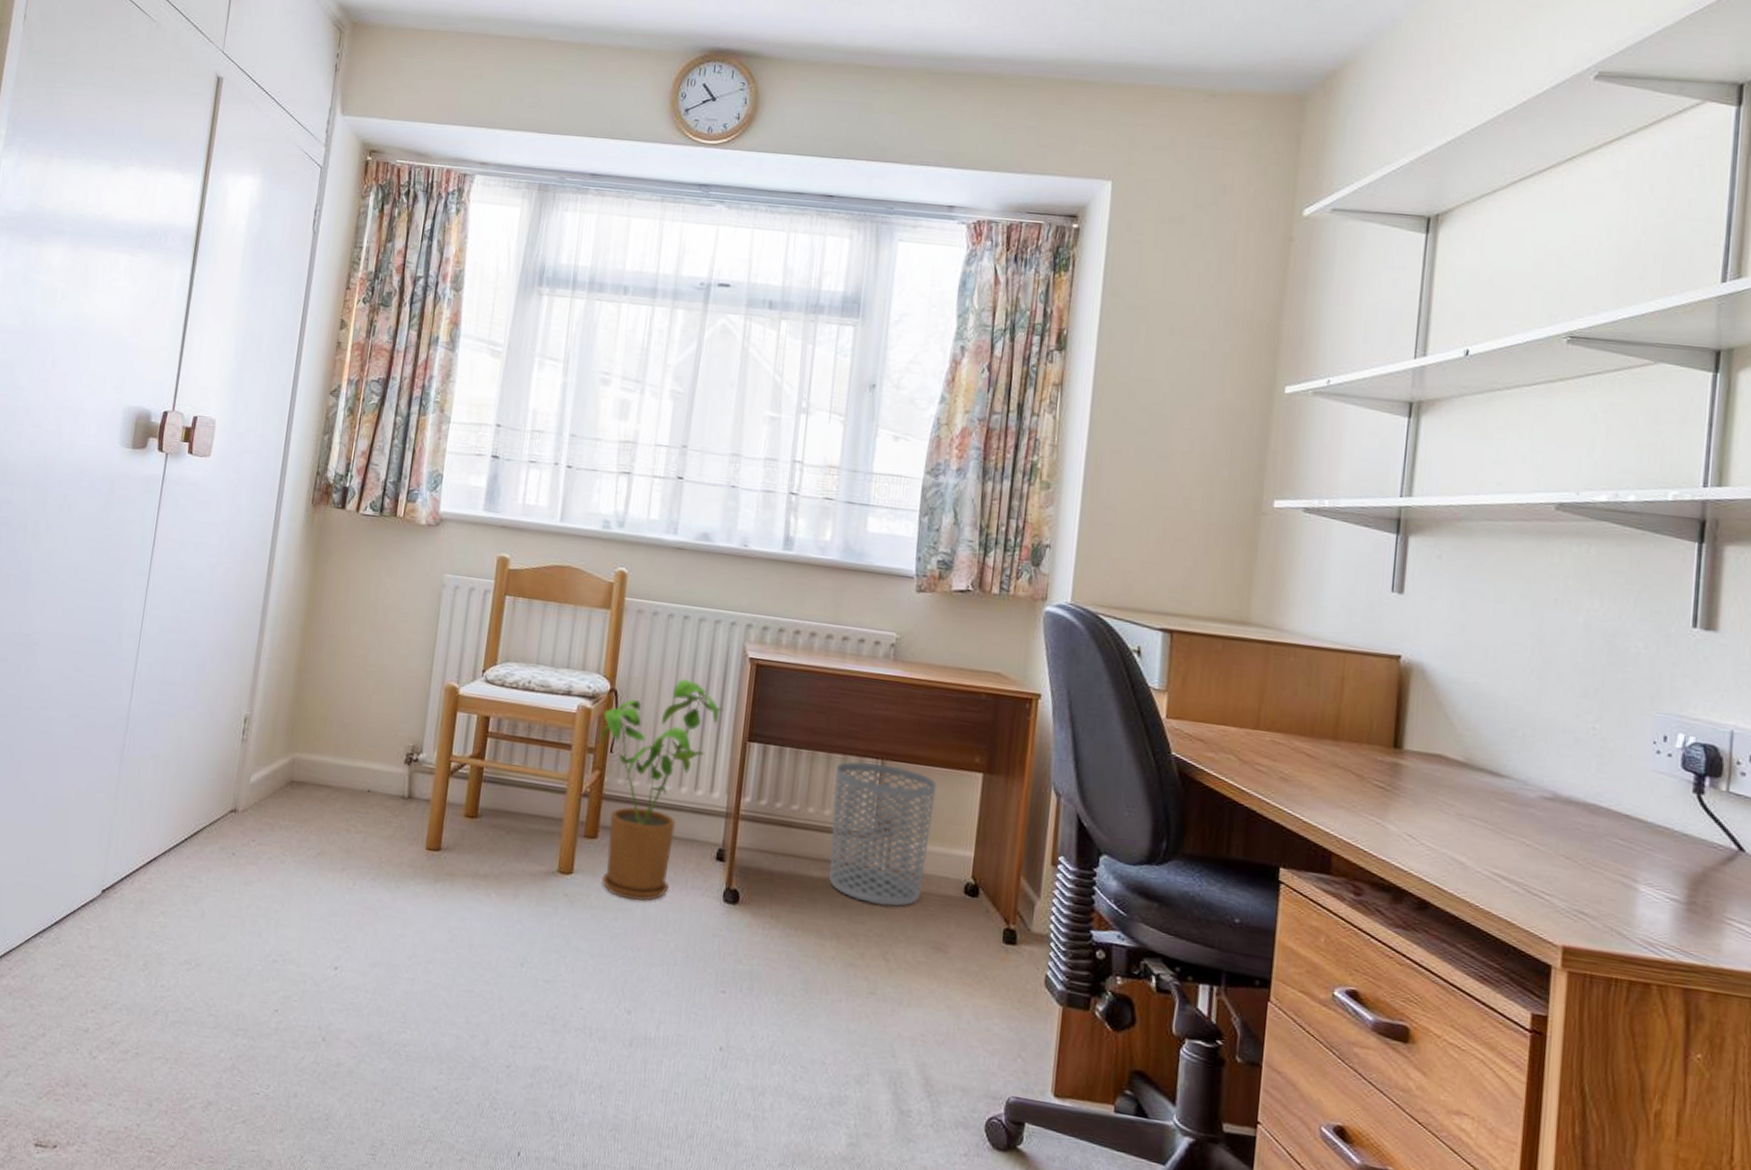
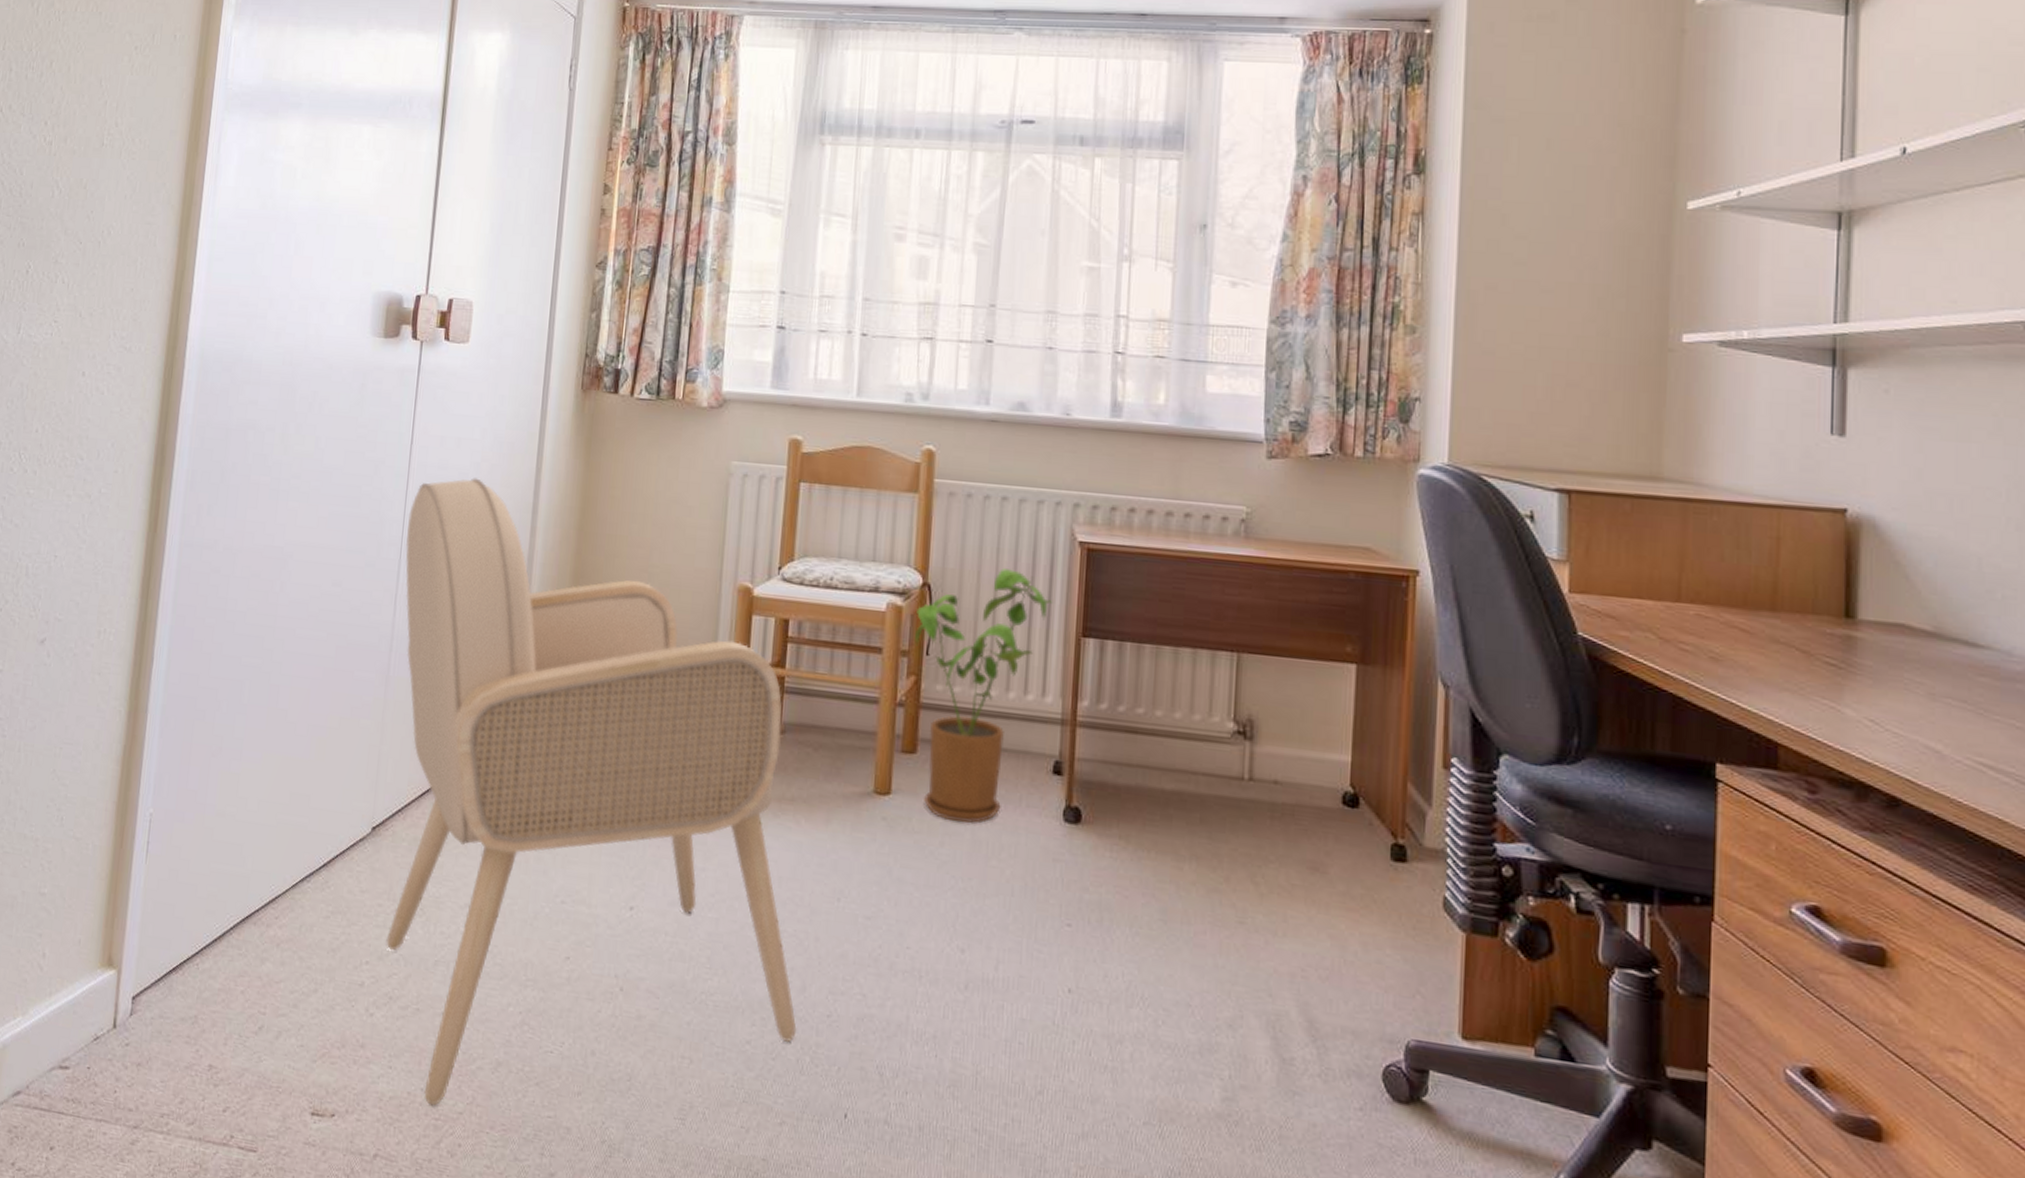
armchair: none [110,579,481,1140] -> present [386,478,797,1106]
waste bin: present [829,761,937,907] -> none [1183,655,1303,822]

